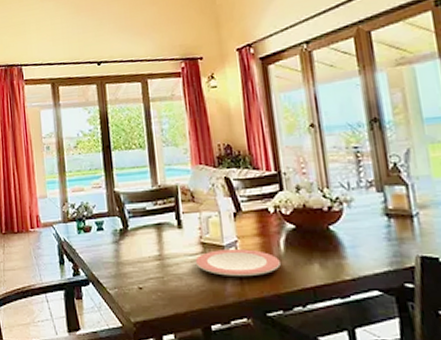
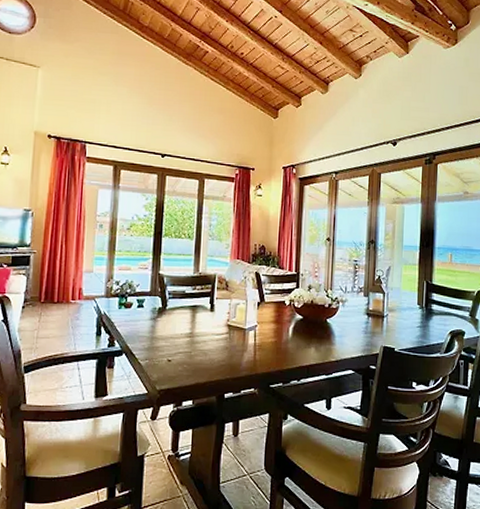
plate: present [195,249,281,276] -> none [220,332,287,355]

